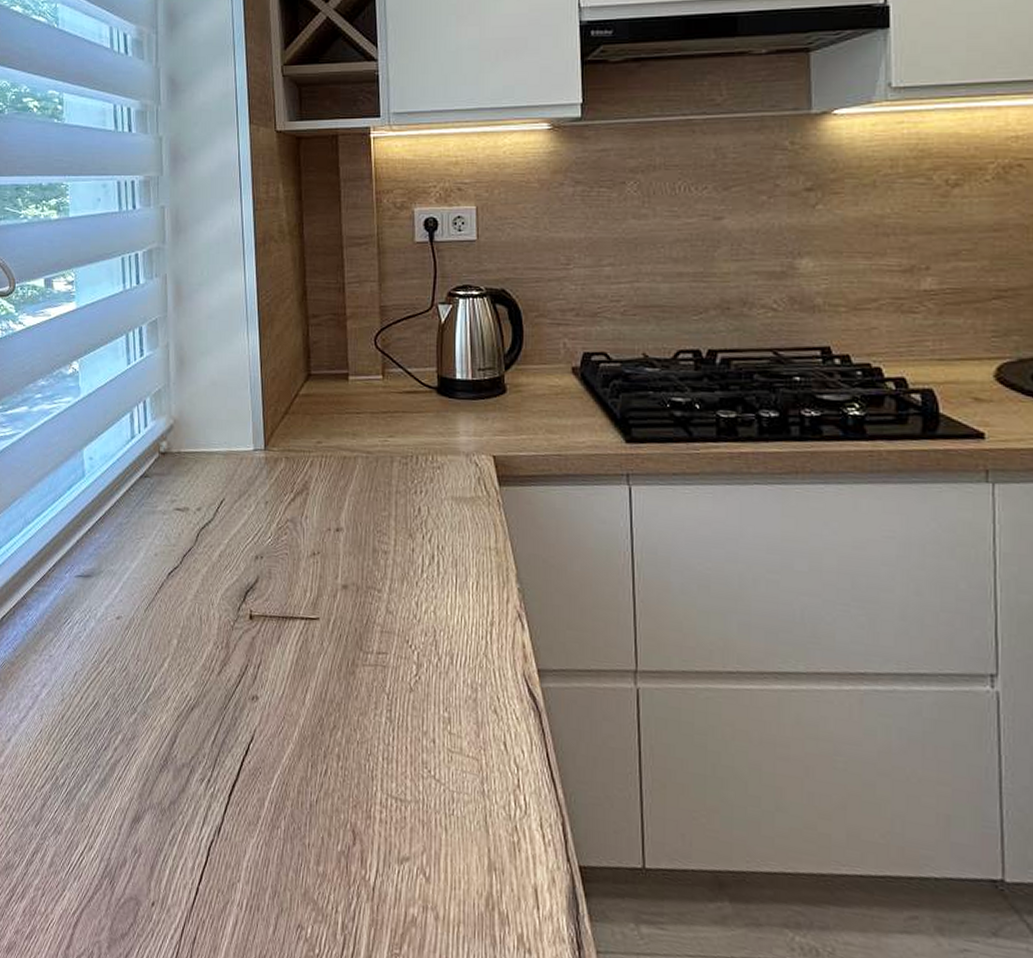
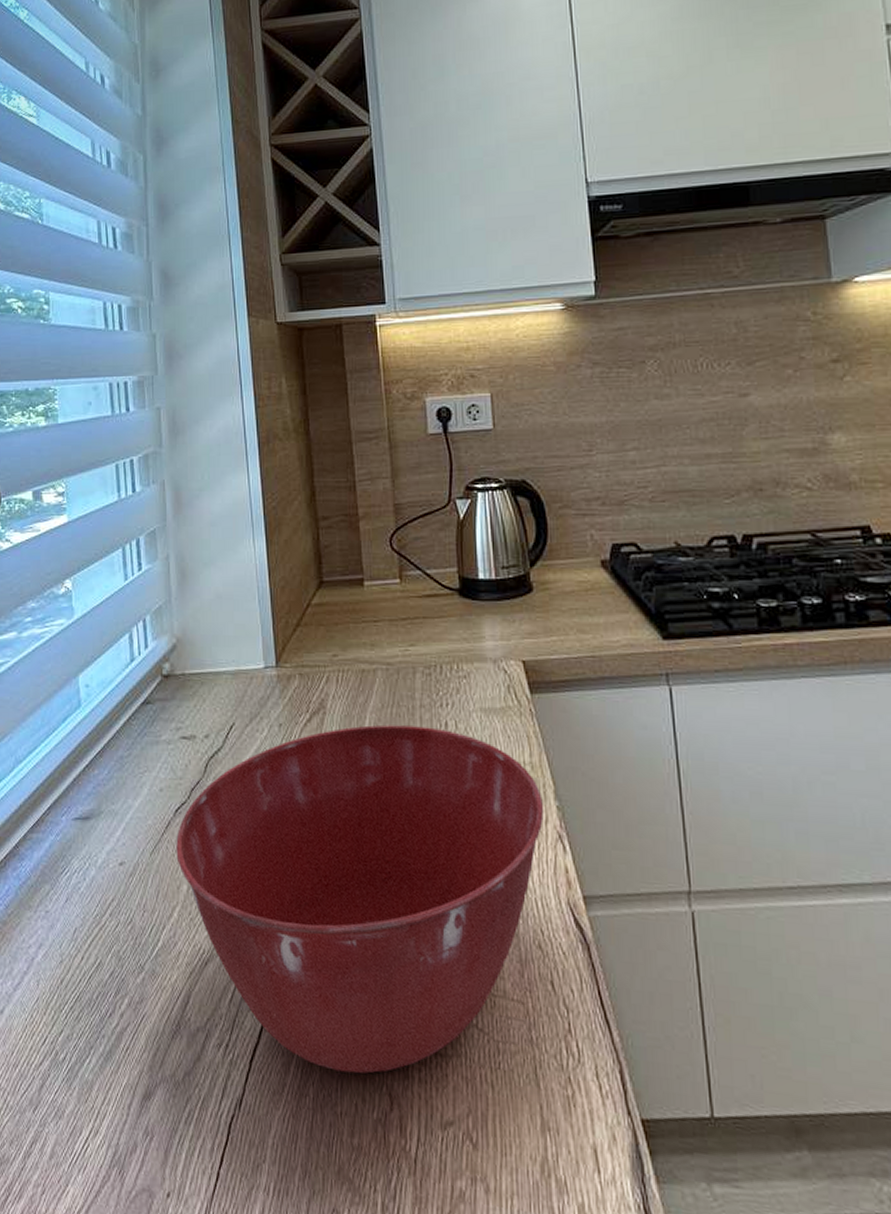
mixing bowl: none [168,507,506,812] -> present [176,724,545,1074]

